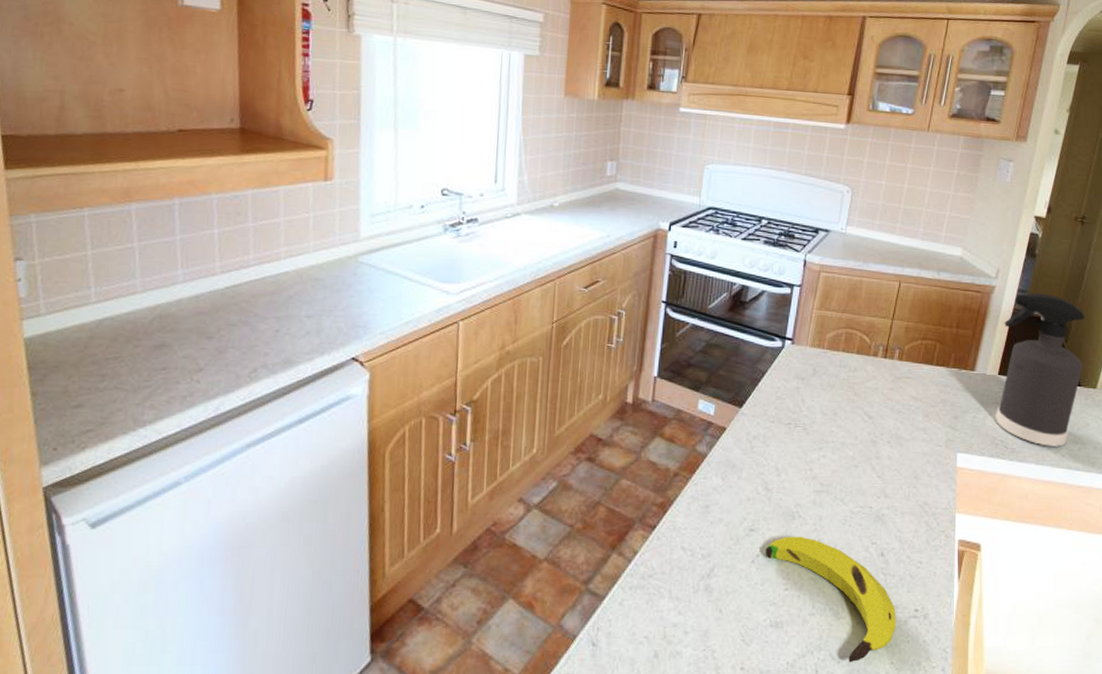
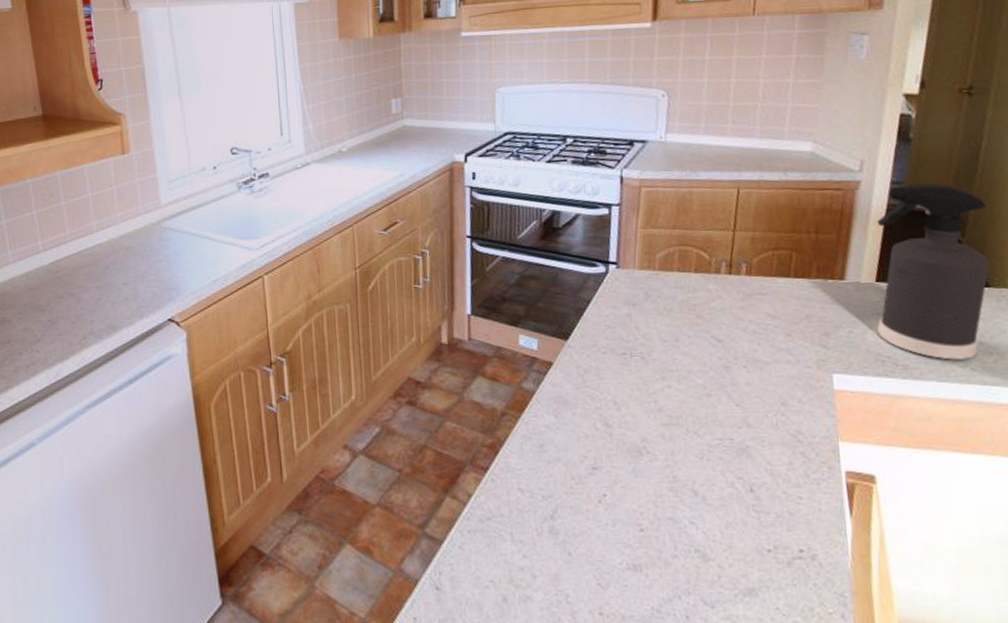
banana: present [765,536,896,663] -> none [612,473,778,609]

